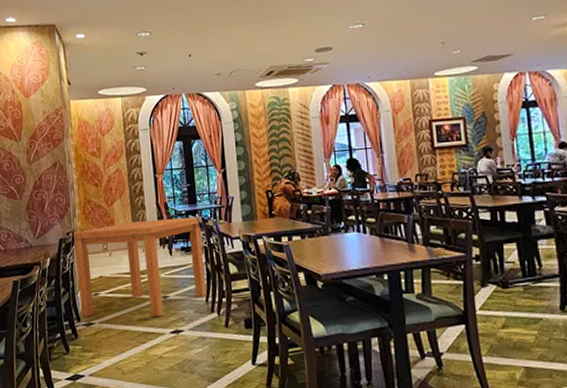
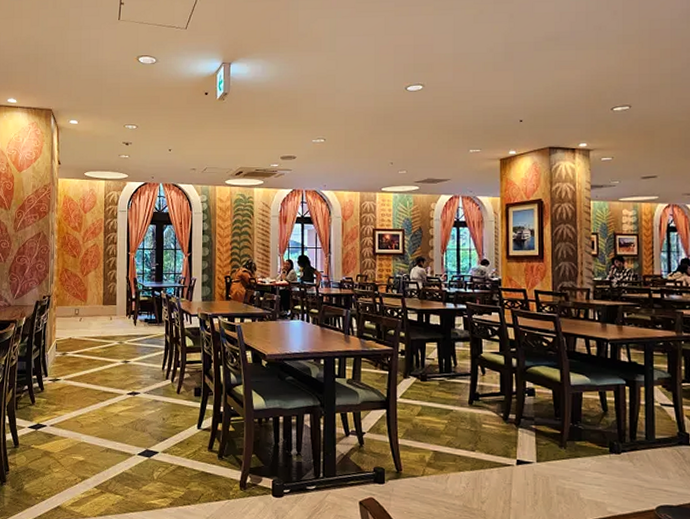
dining table: present [72,216,206,317] -> none [48,292,165,379]

